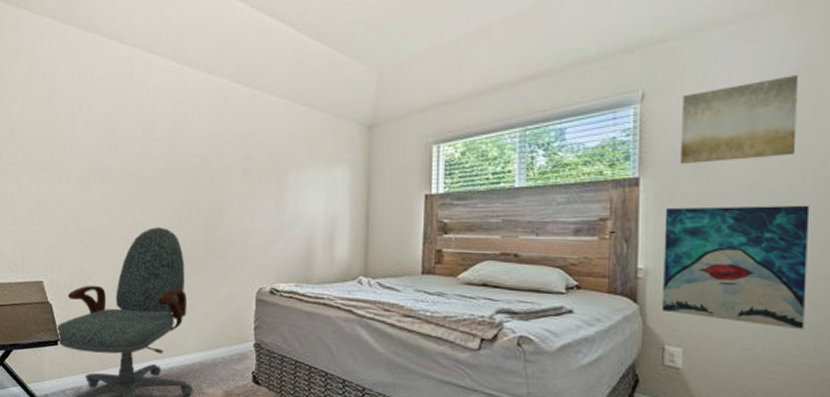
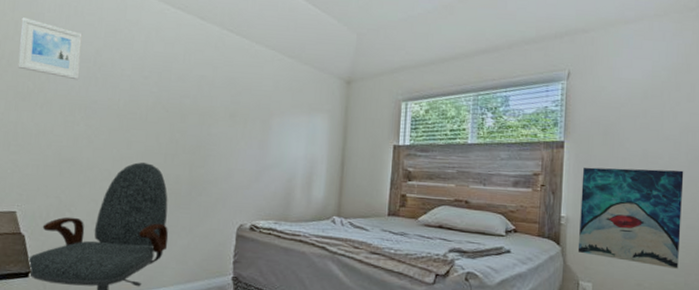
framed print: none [36,89,93,148] -> present [17,17,83,80]
wall art: present [679,74,799,165] -> none [594,67,679,133]

